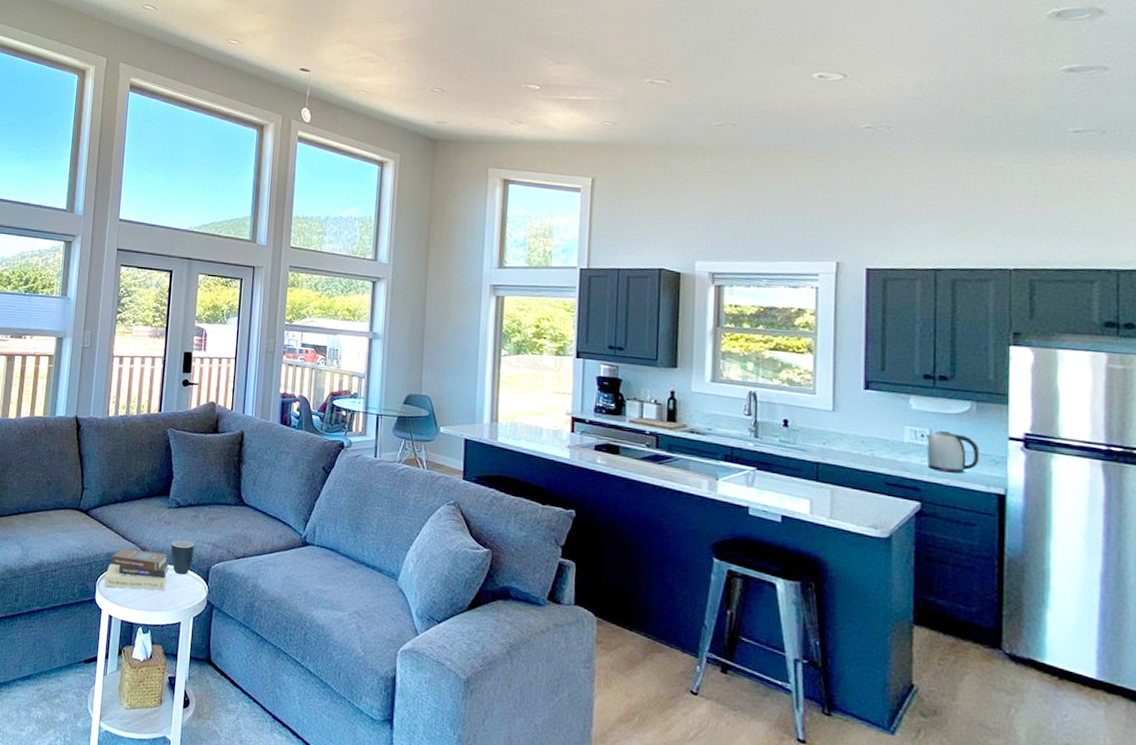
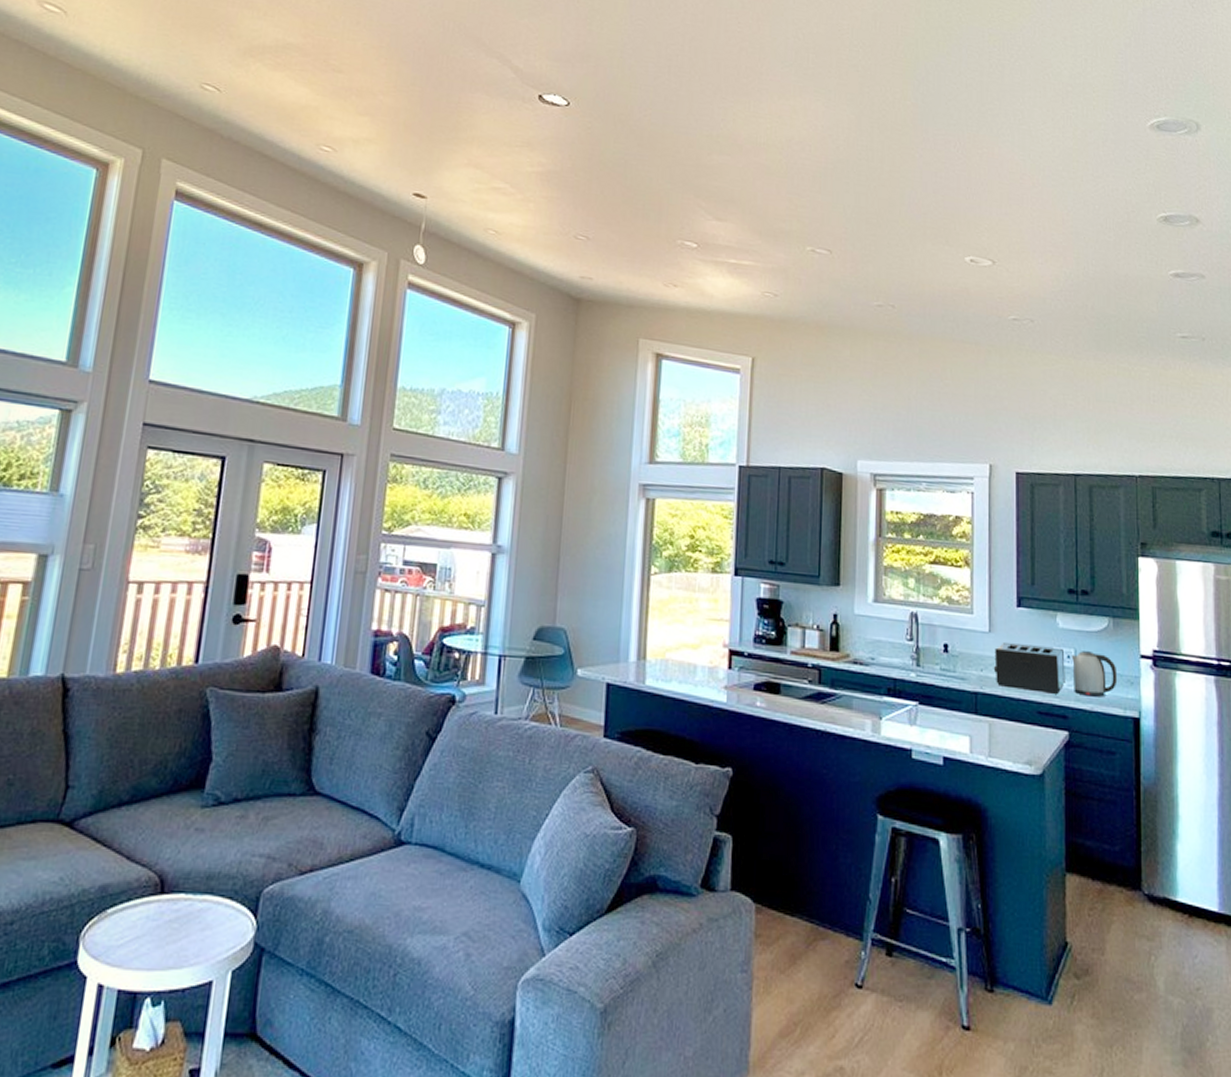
books: present [104,548,169,591] -> none [92,875,199,941]
mug: present [170,539,195,576] -> none [202,854,239,908]
toaster: none [836,419,918,468] -> present [993,641,1065,694]

